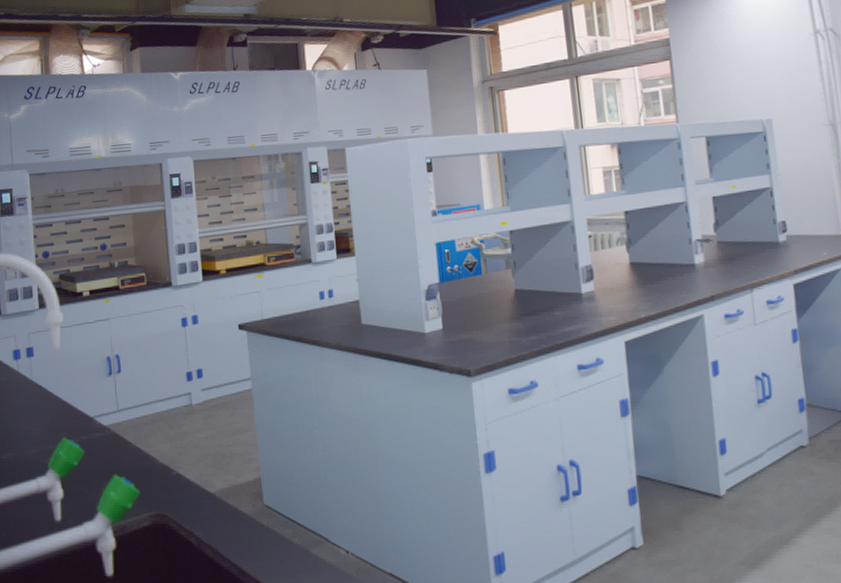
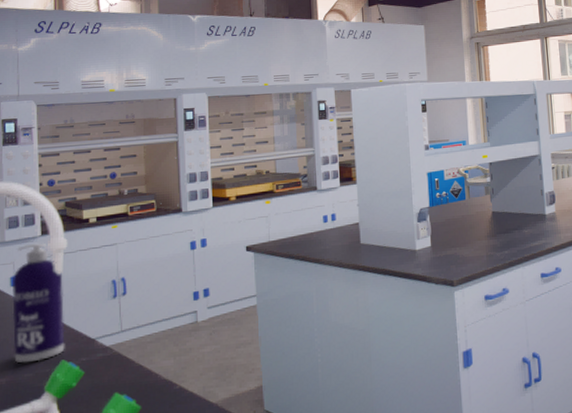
spray bottle: none [15,316,66,439] -> present [12,243,65,363]

